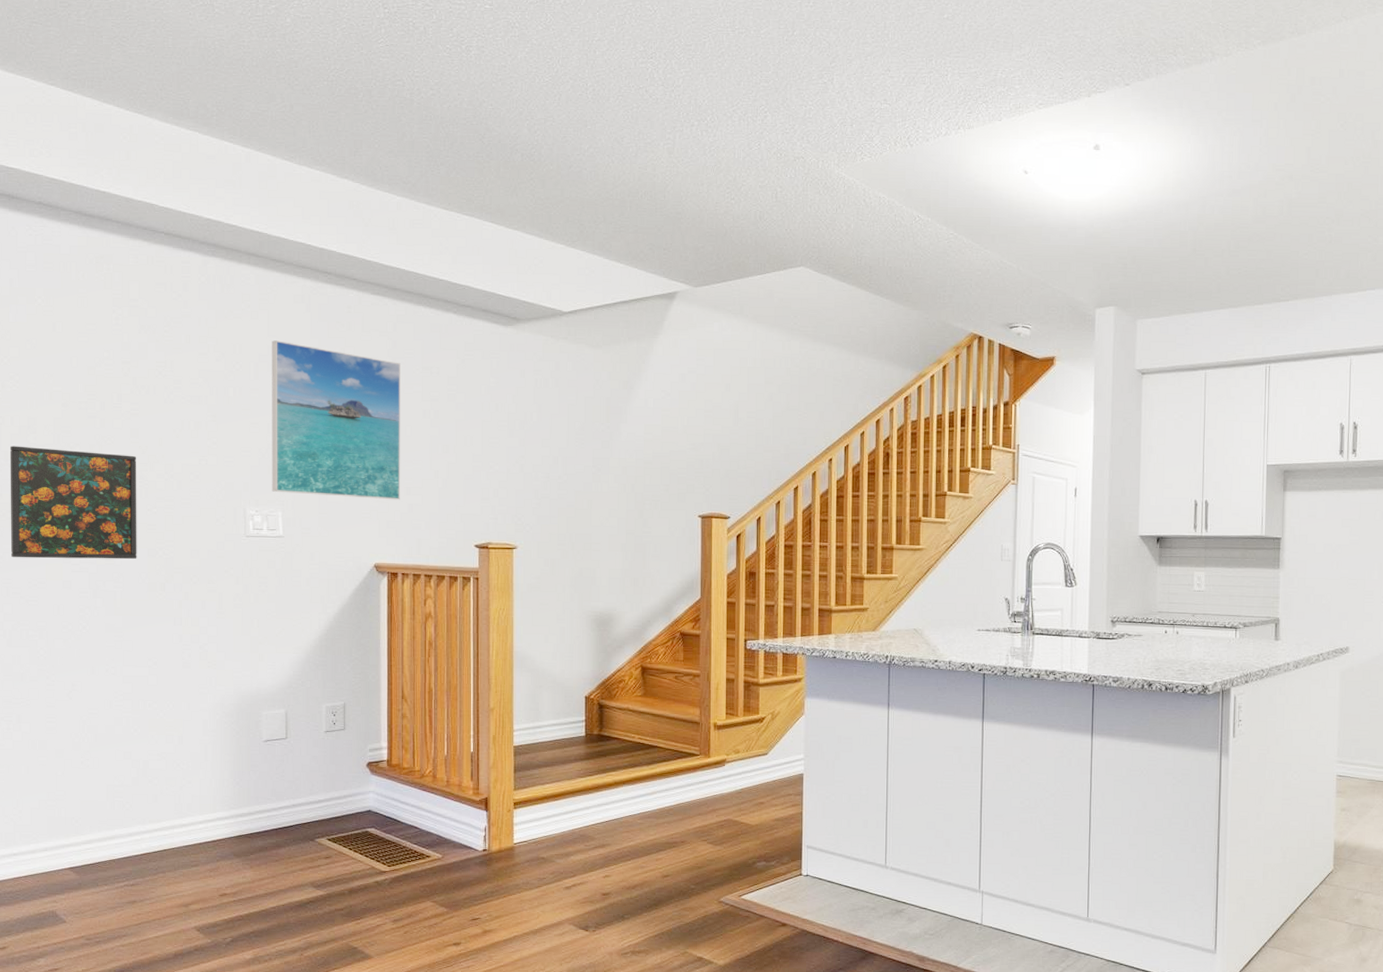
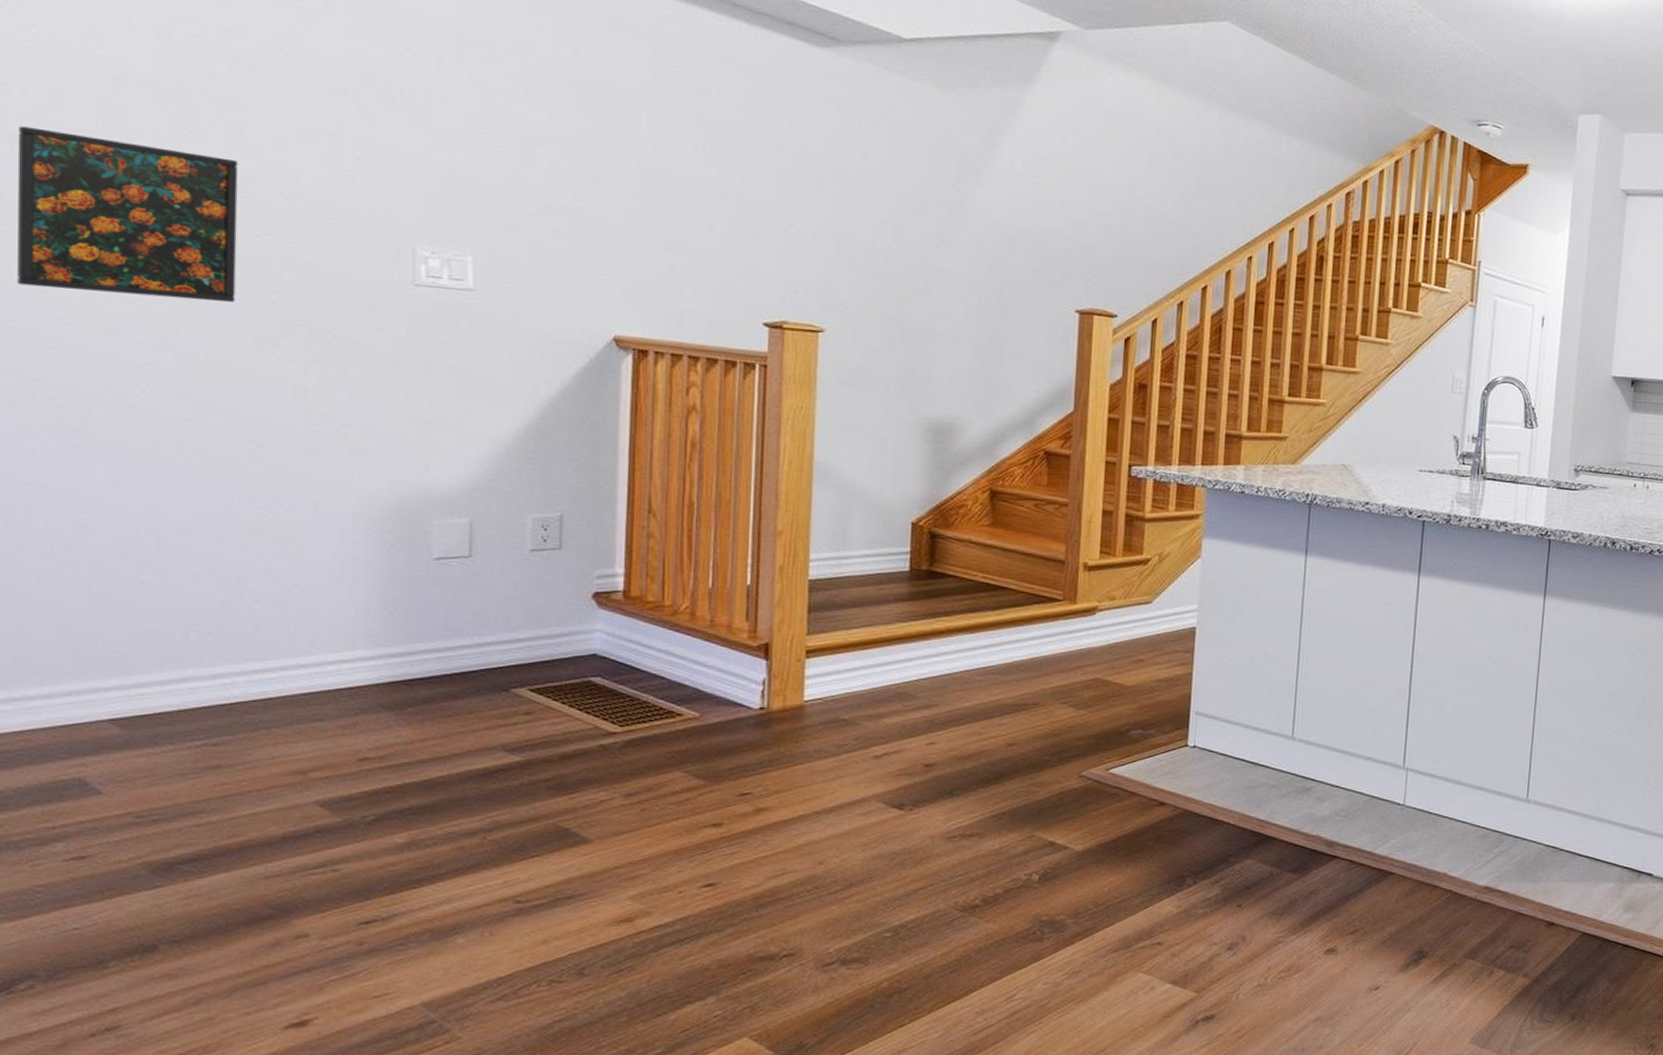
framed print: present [272,340,400,500] -> none [458,25,663,257]

